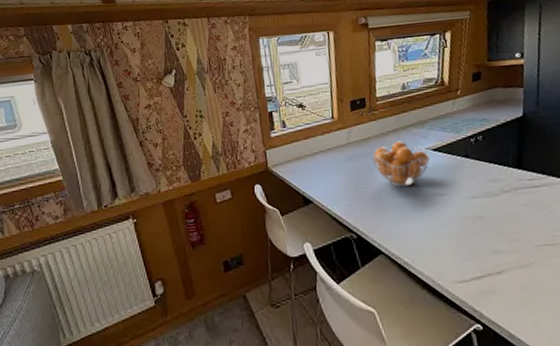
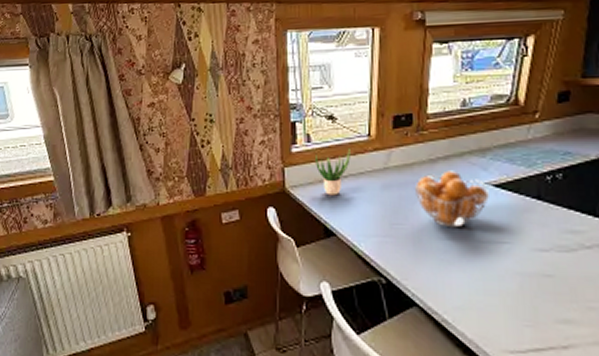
potted plant: none [291,129,320,170] -> present [316,147,351,196]

